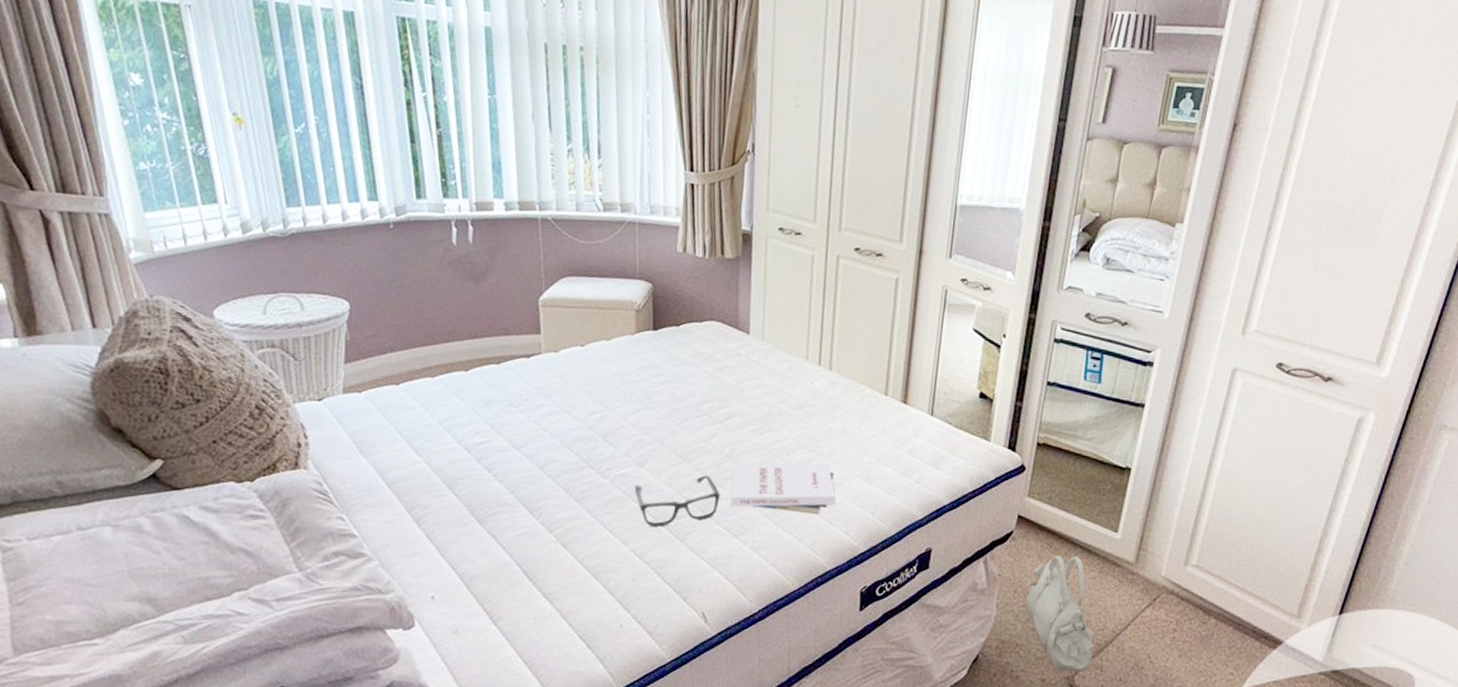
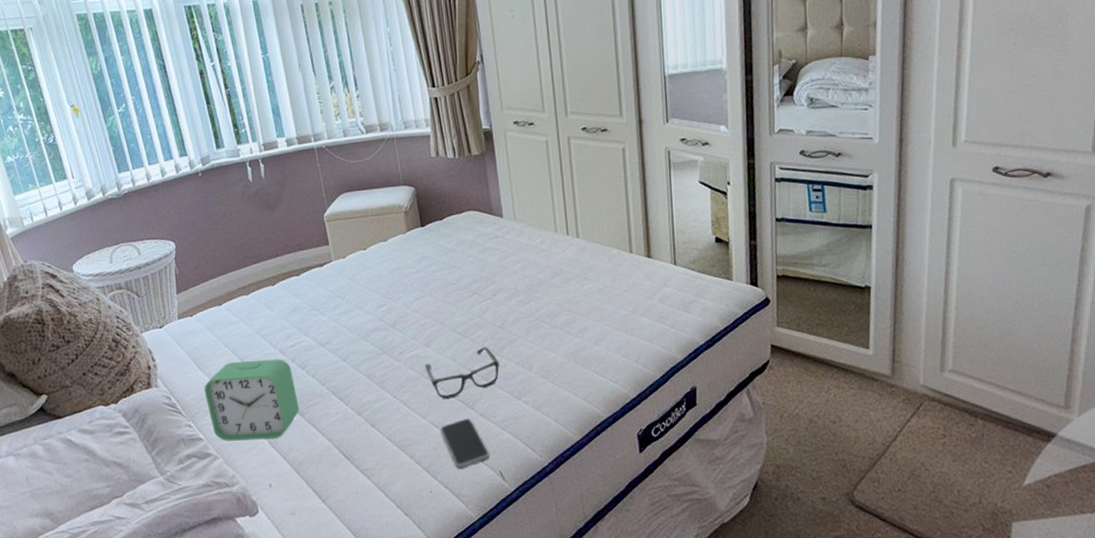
alarm clock: none [365,452,479,546] -> present [204,359,299,441]
mobile phone: none [642,550,694,605] -> present [441,418,489,469]
books: present [730,463,836,514] -> none [506,322,602,372]
shoulder bag: present [1026,555,1094,672] -> none [793,376,868,488]

